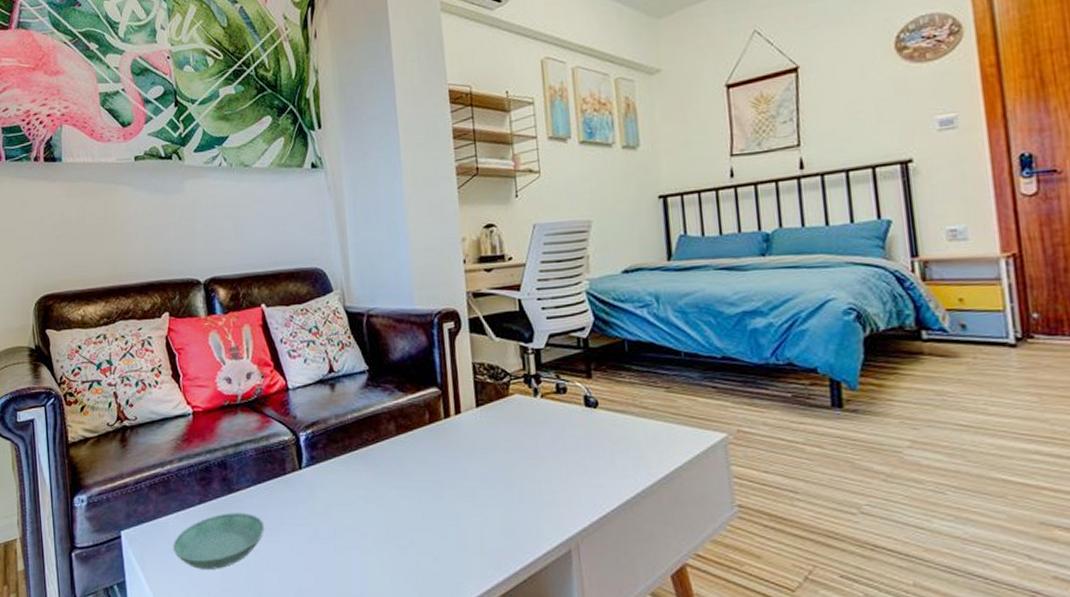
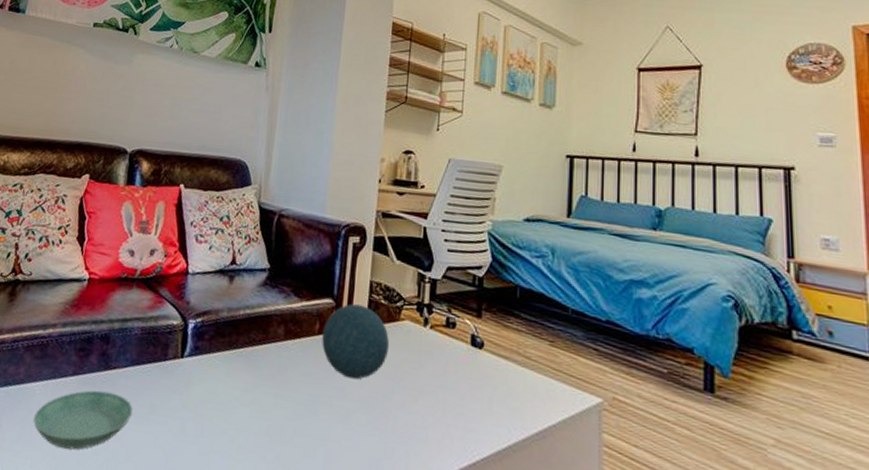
decorative orb: none [433,388,503,459] -> present [322,303,390,380]

